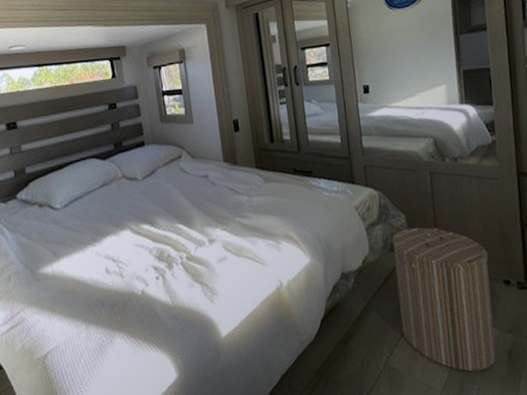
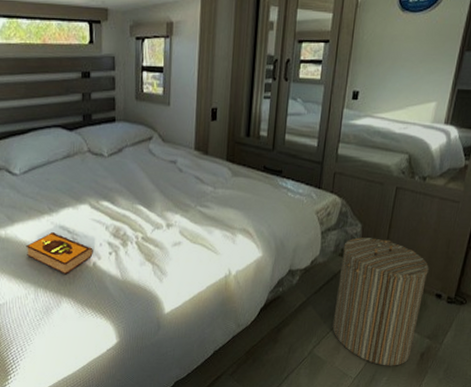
hardback book: none [73,263,140,307] -> present [26,232,93,275]

